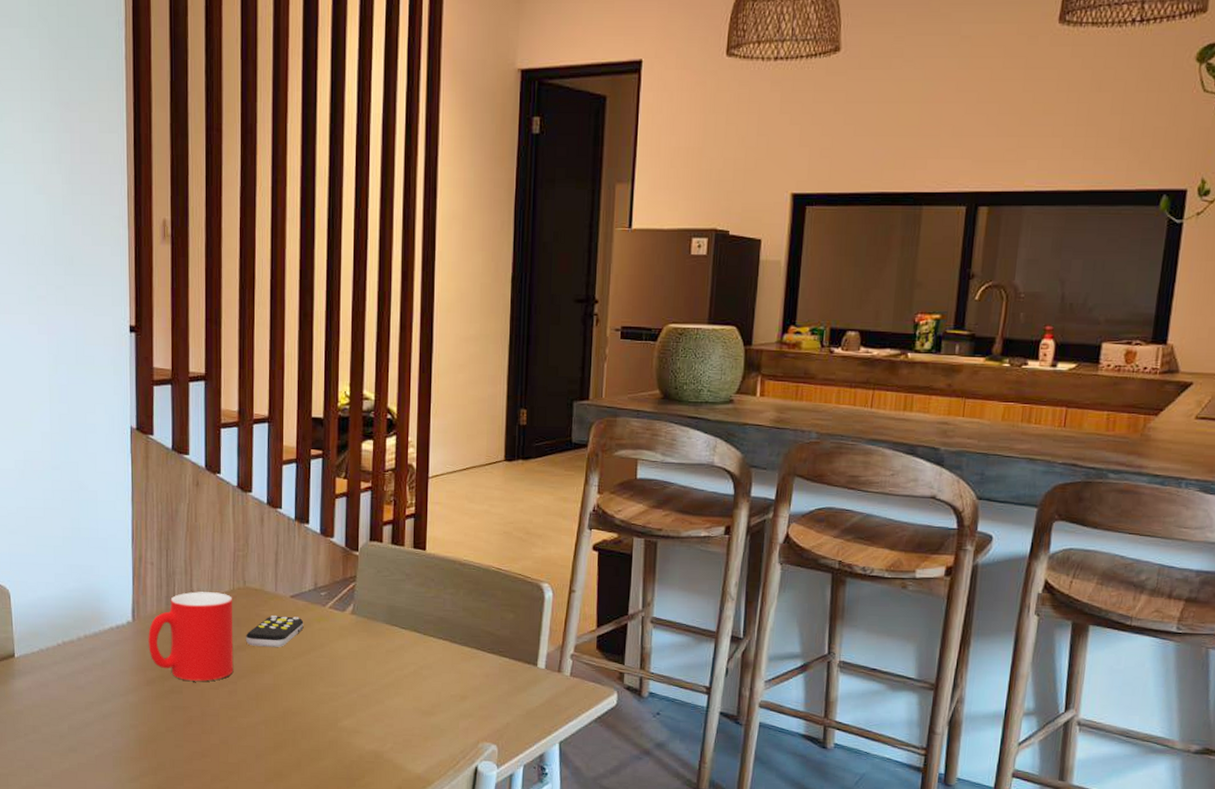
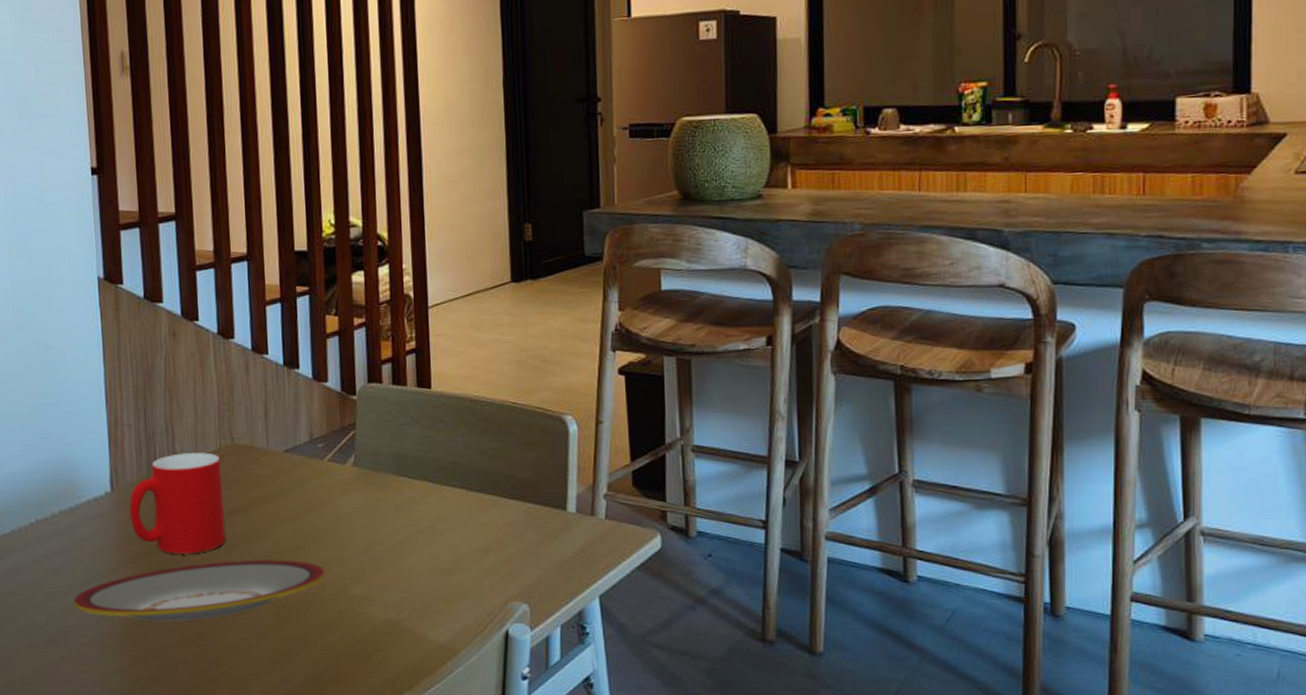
plate: none [93,690,320,740] -> present [73,560,325,622]
remote control: present [246,616,304,647] -> none [237,473,301,510]

